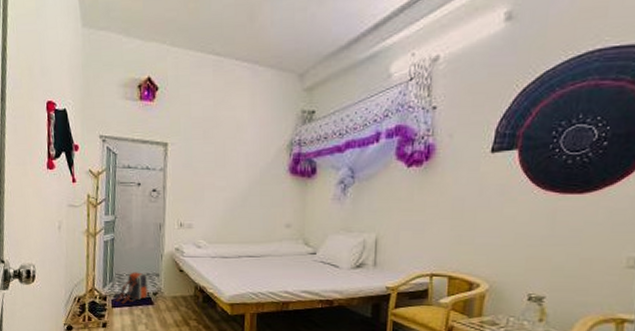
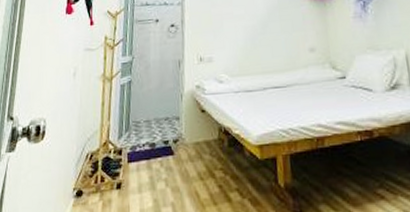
backpack: present [115,272,151,304] -> none [131,117,171,157]

